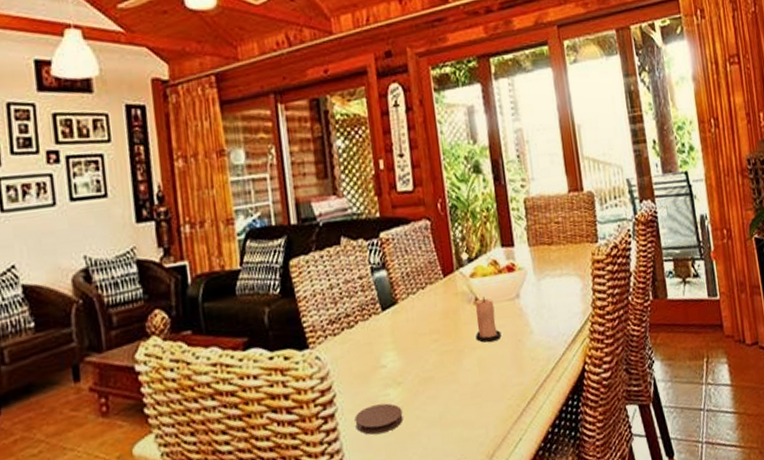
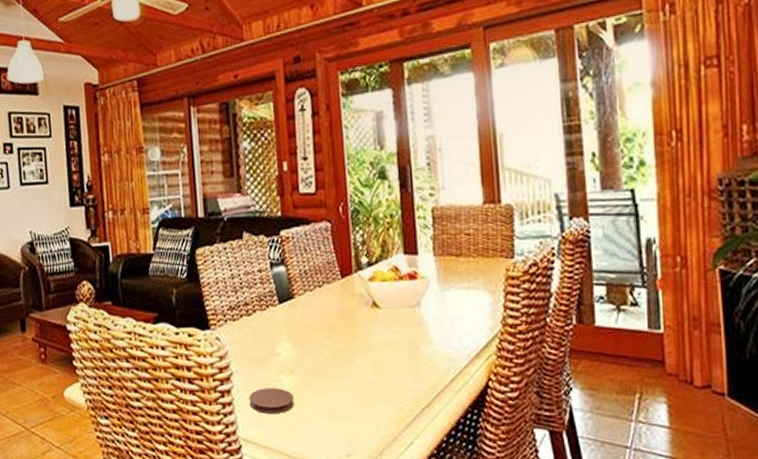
candle: present [475,297,502,343] -> none [371,301,398,346]

